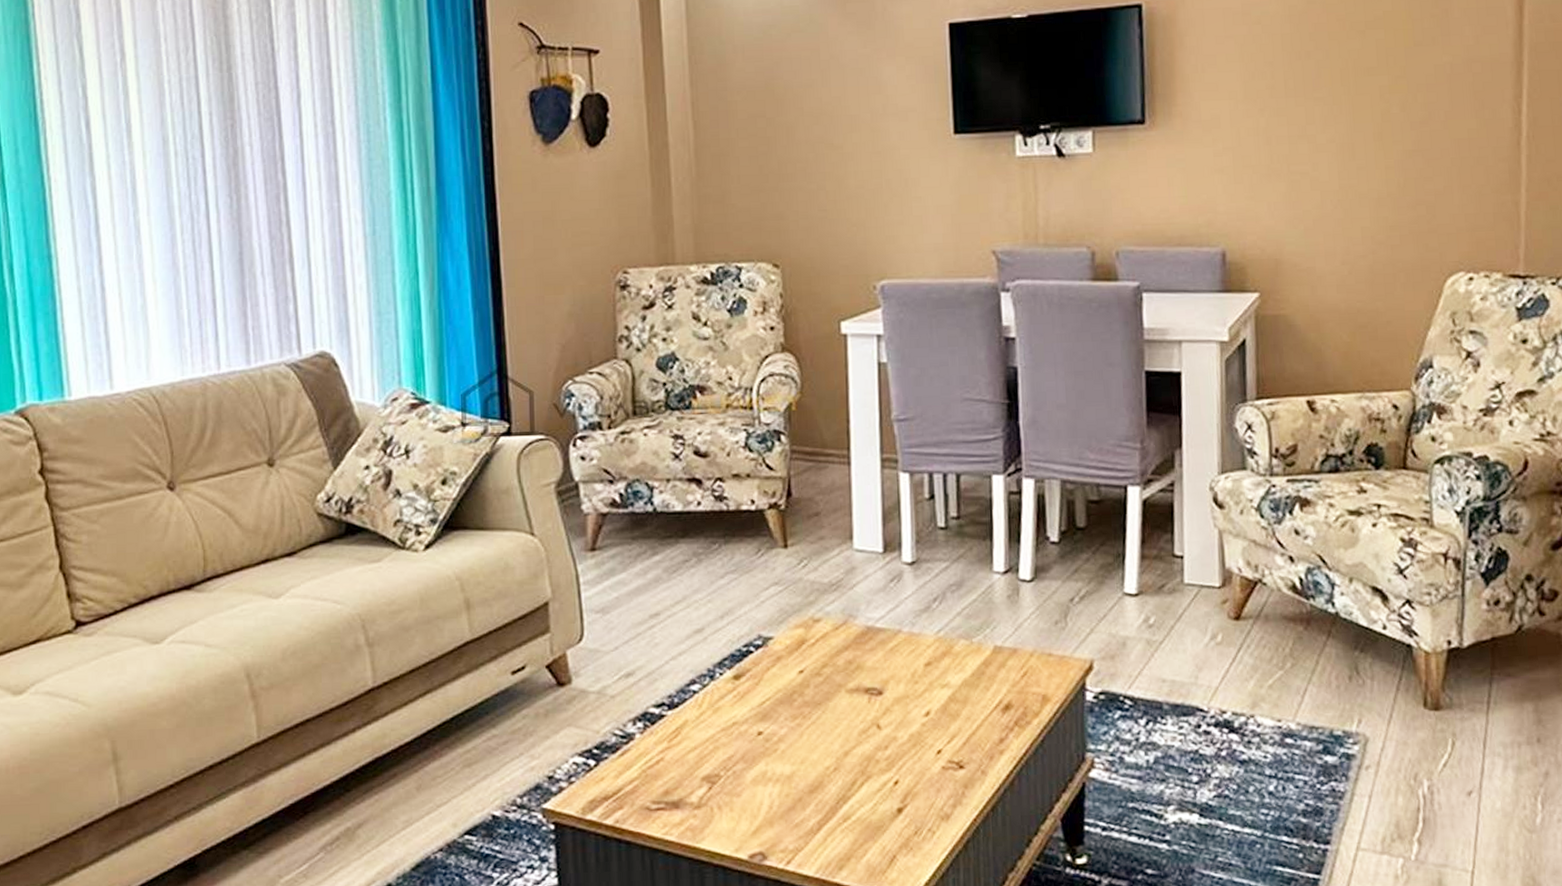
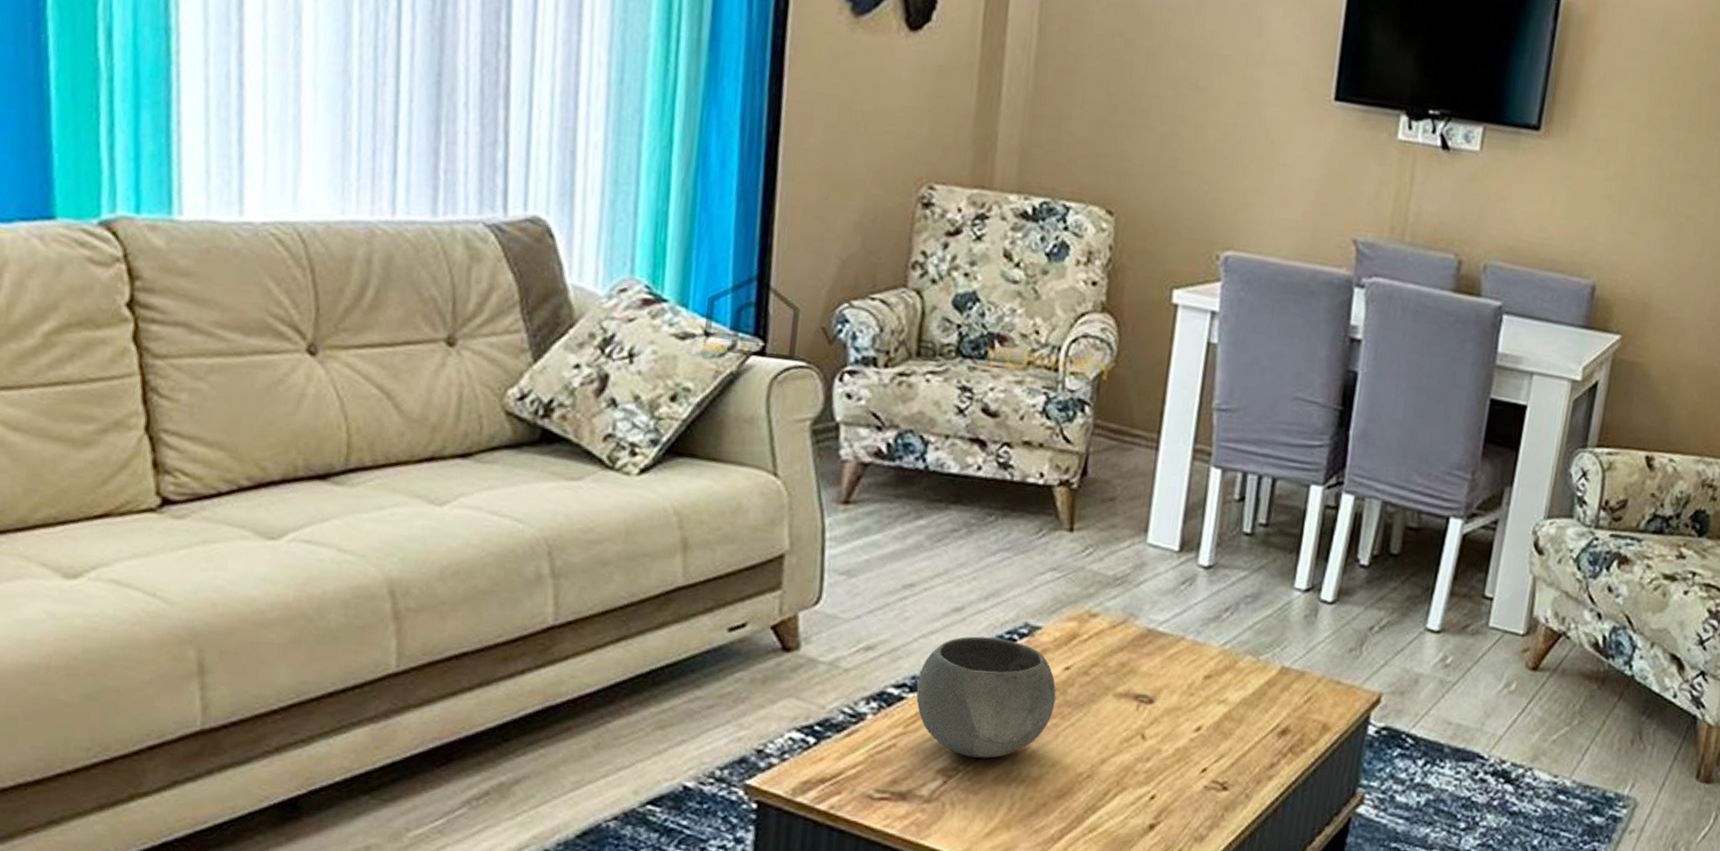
bowl: none [673,652,796,763] -> present [916,636,1056,758]

